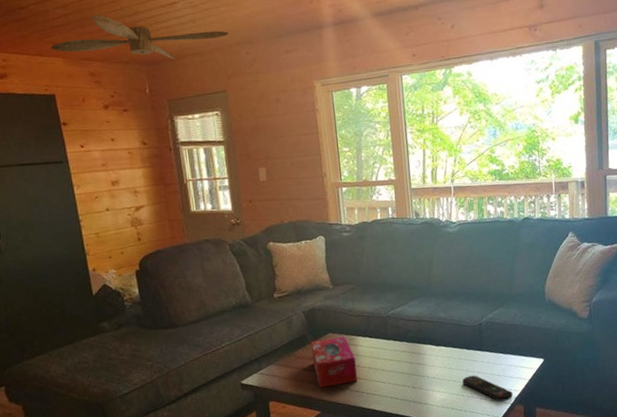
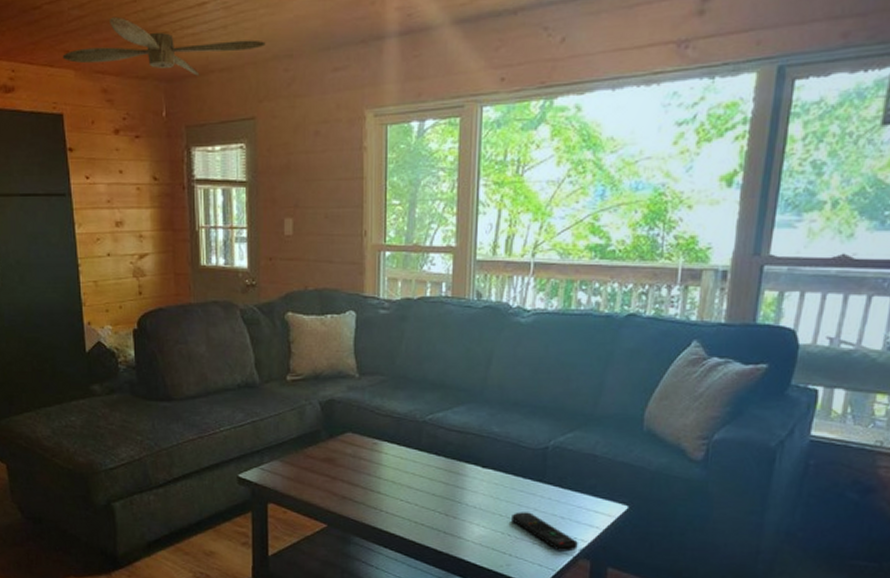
tissue box: present [311,336,357,388] -> none [325,438,377,498]

